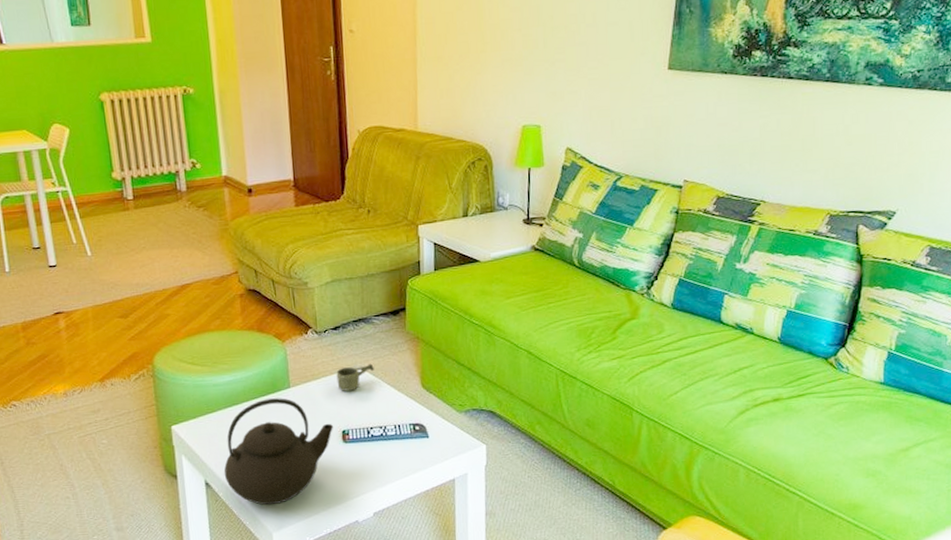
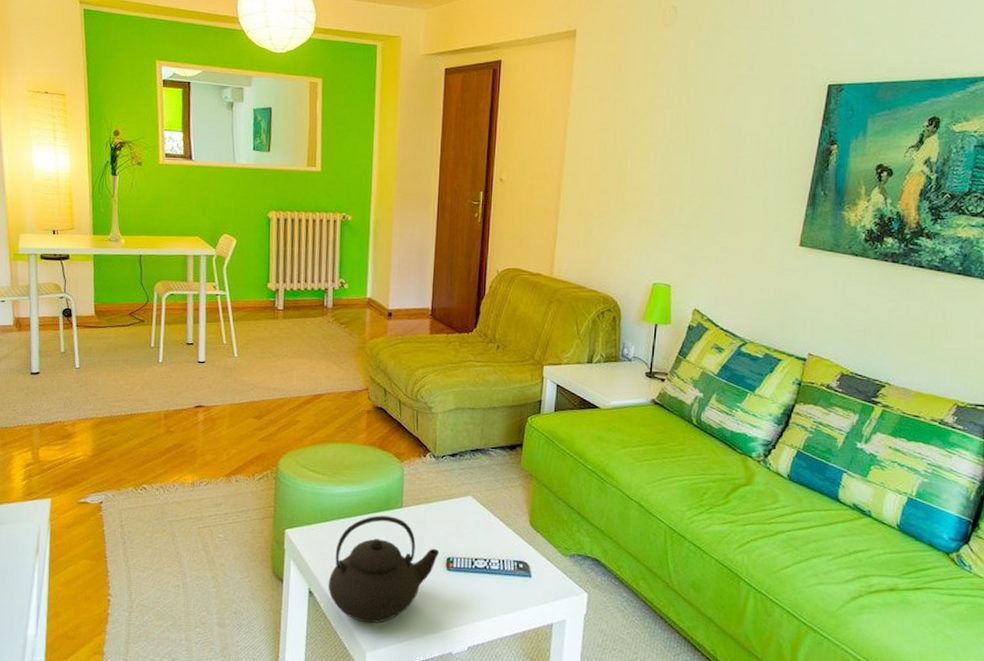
cup: present [336,363,374,391] -> none [448,494,486,519]

